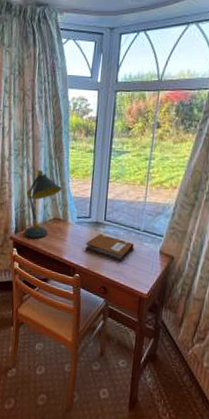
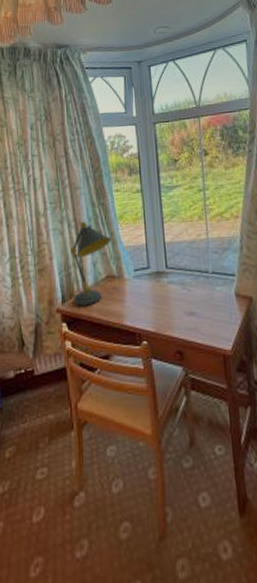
notebook: present [84,234,134,261] -> none [148,285,206,315]

